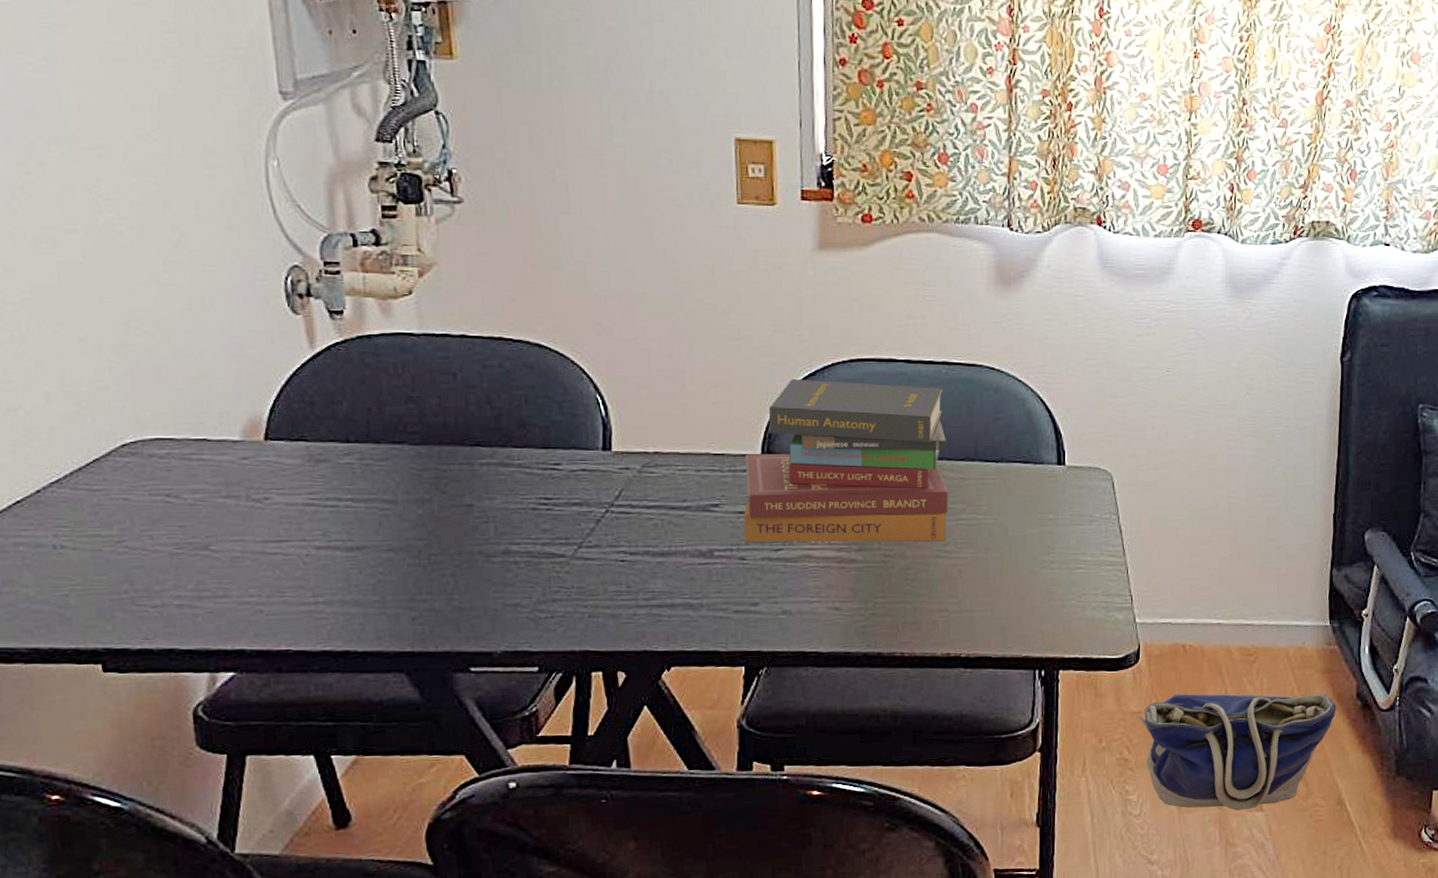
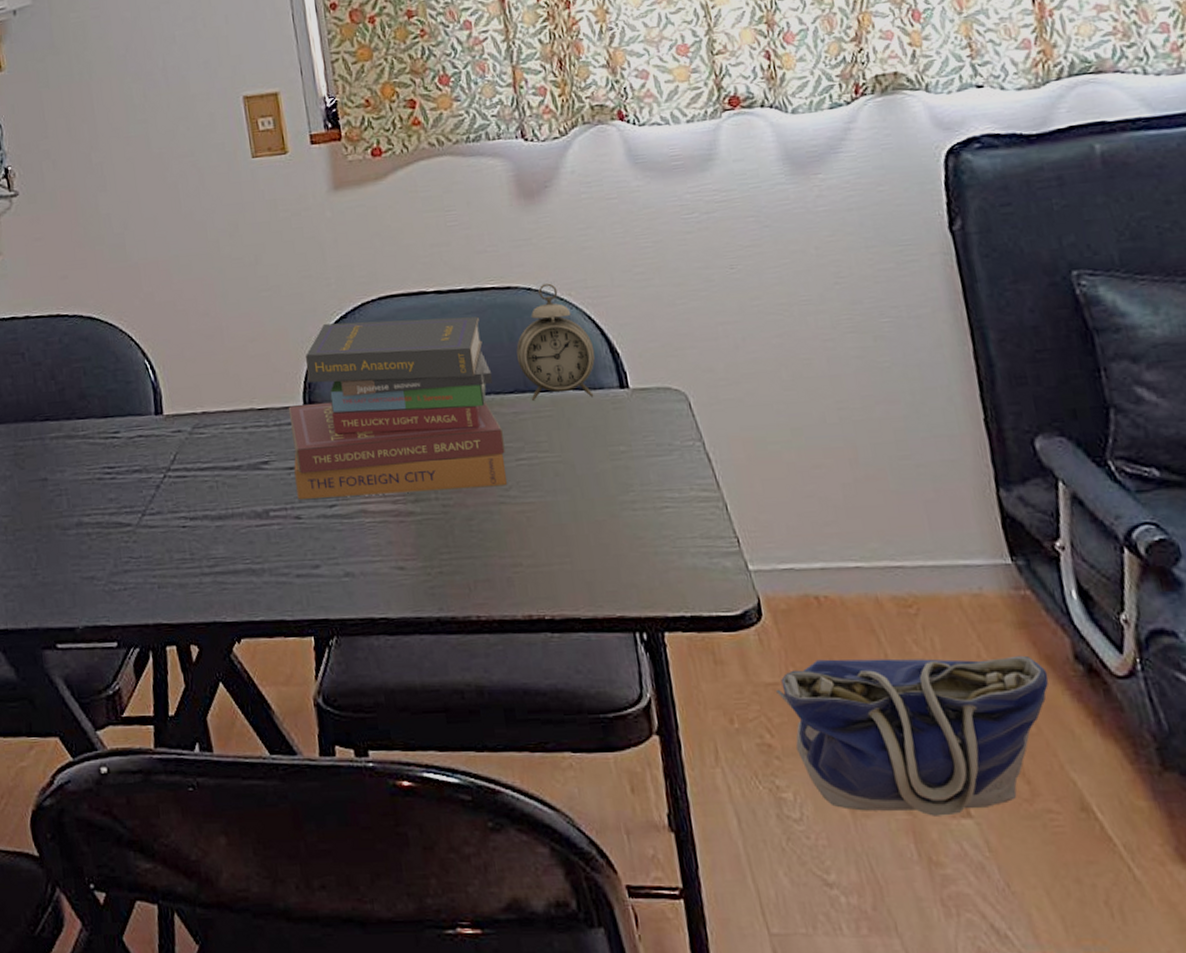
alarm clock: none [971,365,1041,470] -> present [516,283,596,400]

